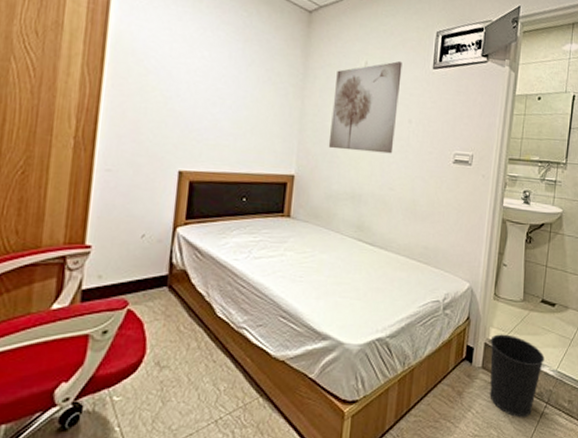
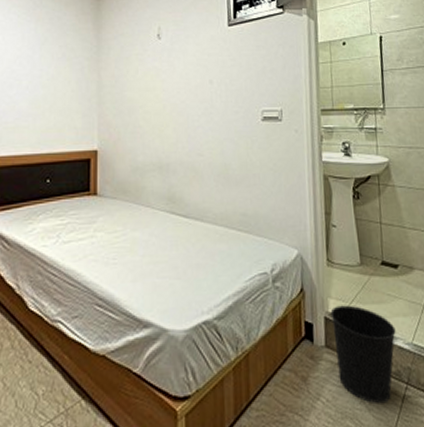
wall art: present [328,61,402,154] -> none [129,22,197,119]

